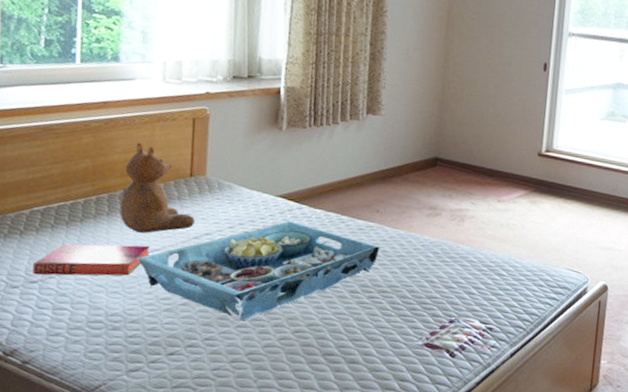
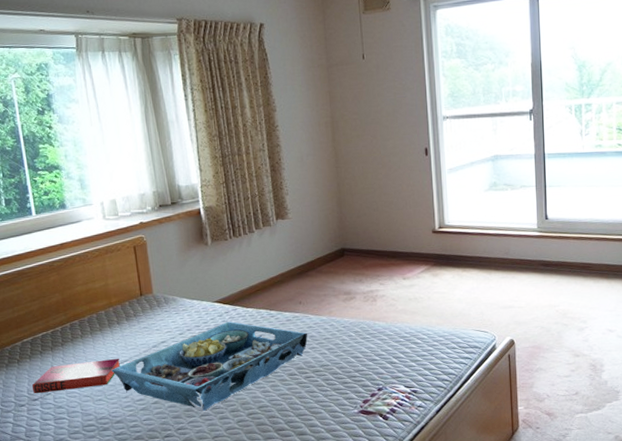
teddy bear: present [120,143,195,233] -> none [87,274,151,349]

